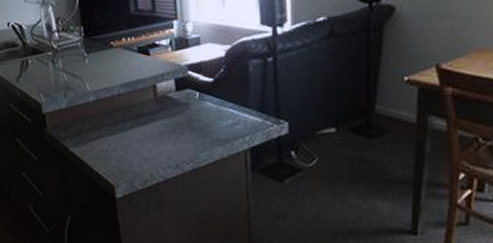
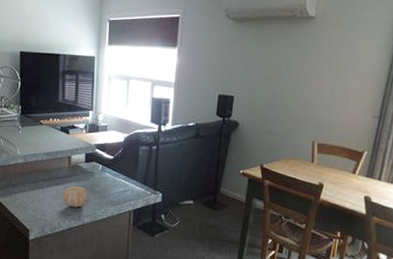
fruit: none [151,123,186,152] -> present [63,186,89,208]

